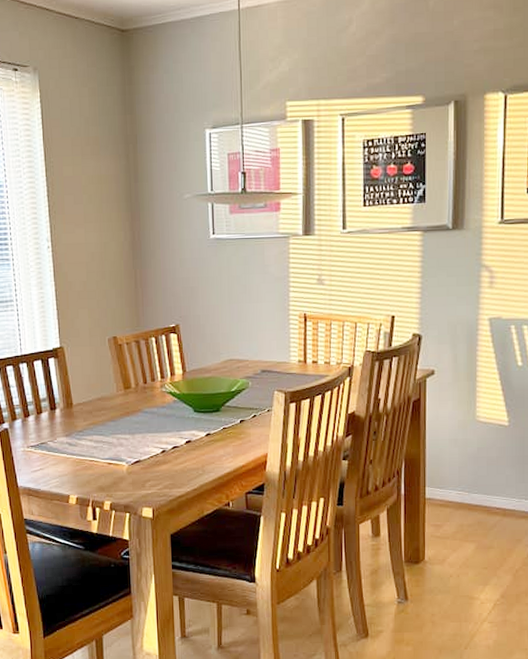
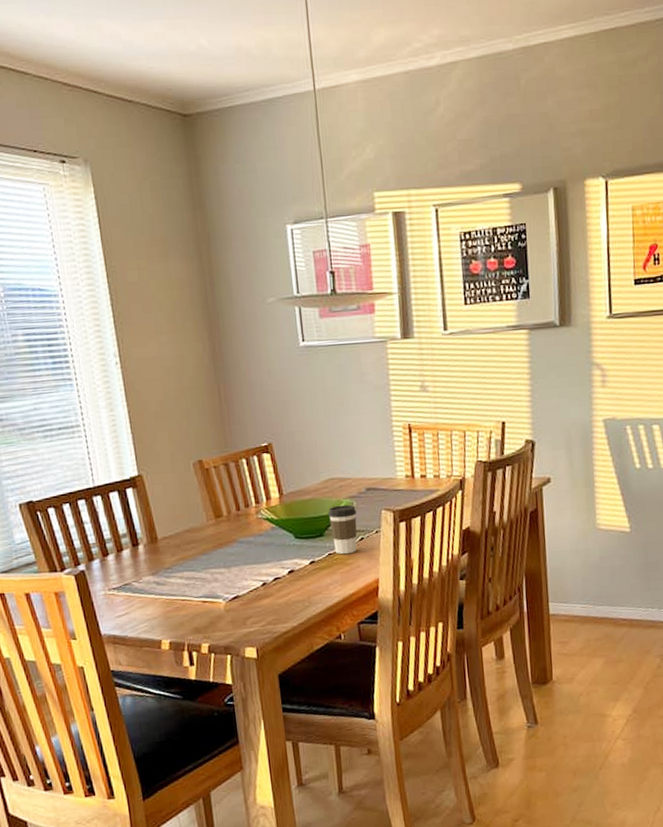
coffee cup: none [225,384,252,430] -> present [328,504,357,555]

